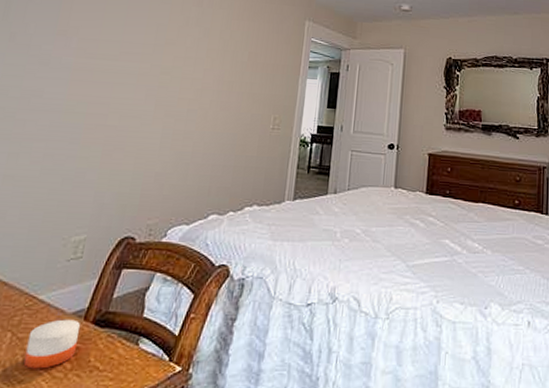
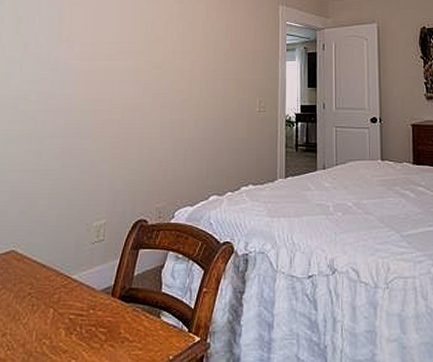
candle: present [23,319,80,369] -> none [66,296,109,340]

